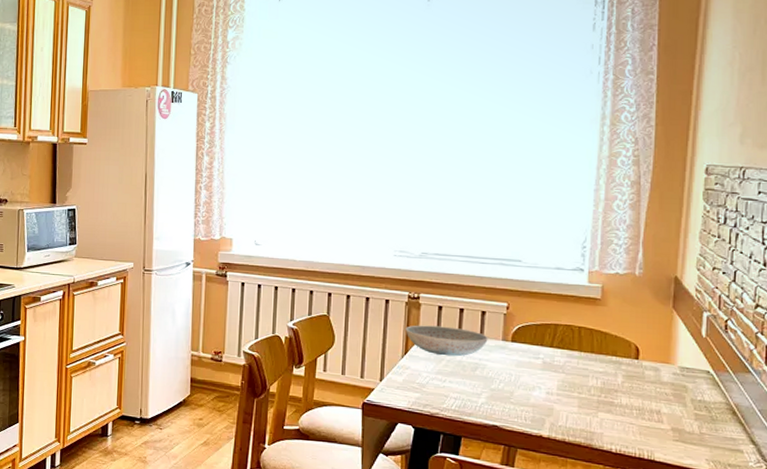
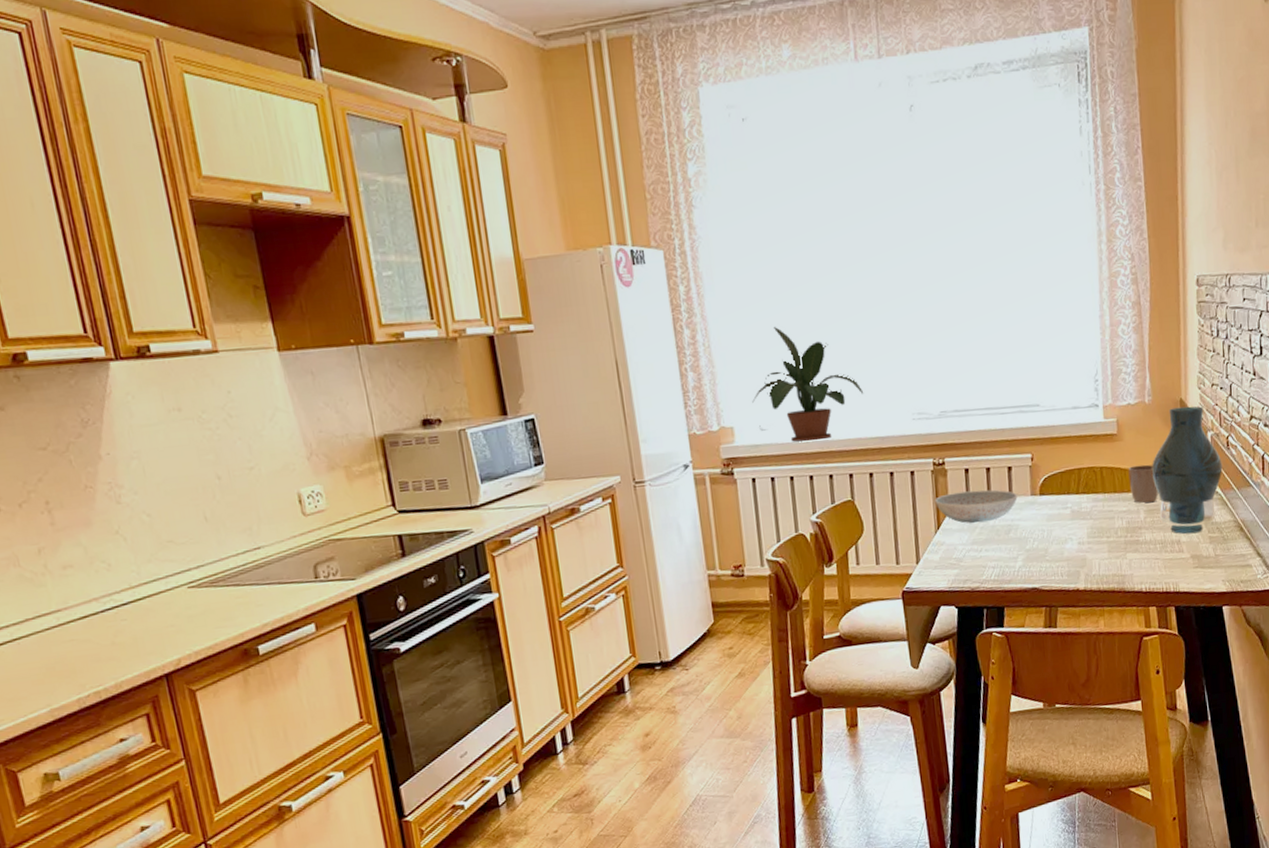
potted plant: none [252,163,352,261] -> present [752,327,864,443]
cup: none [609,331,641,369] -> present [1128,464,1159,504]
vase: none [635,284,718,408] -> present [1151,406,1223,535]

